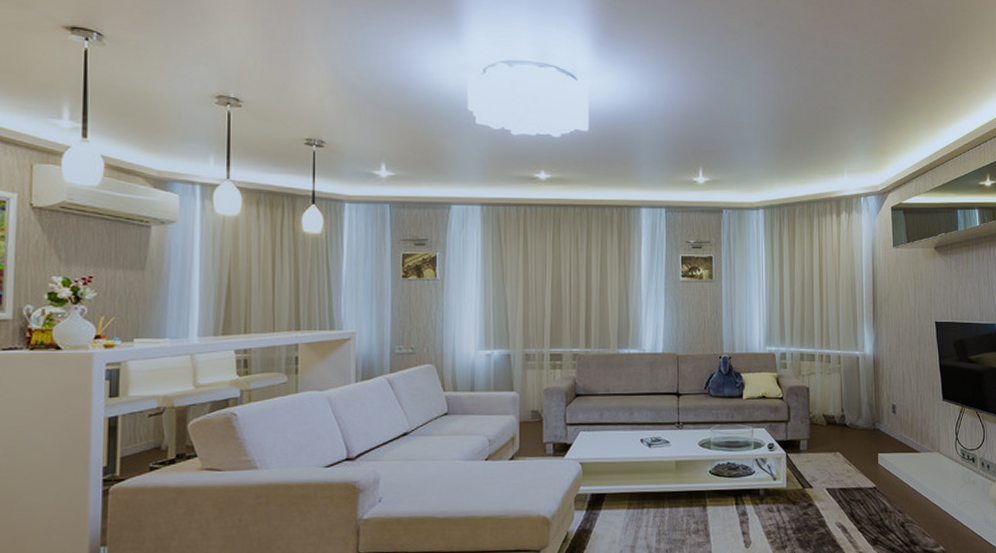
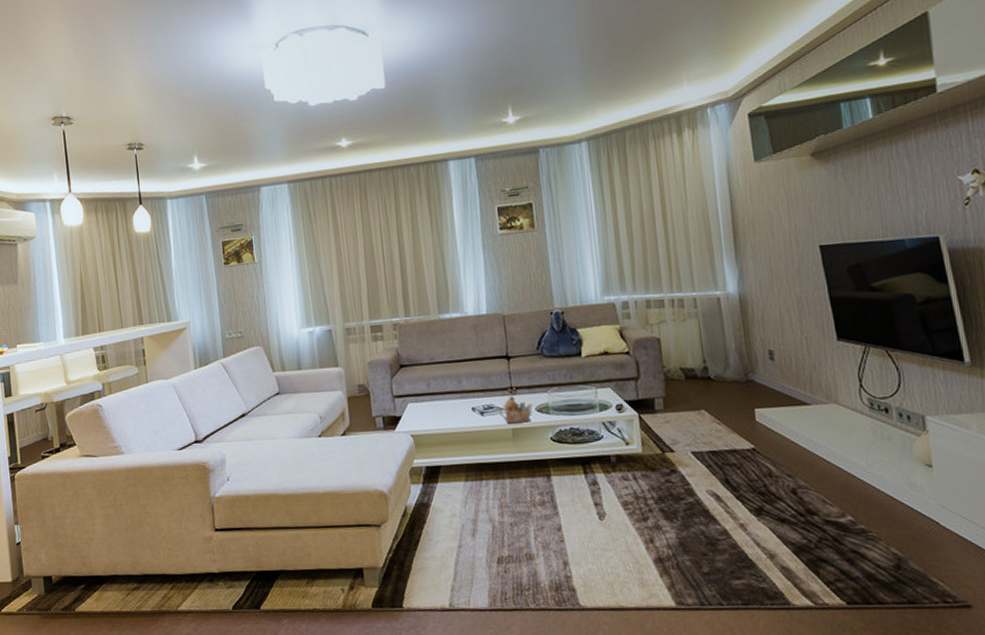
teapot: none [665,430,696,456] -> present [499,395,533,424]

